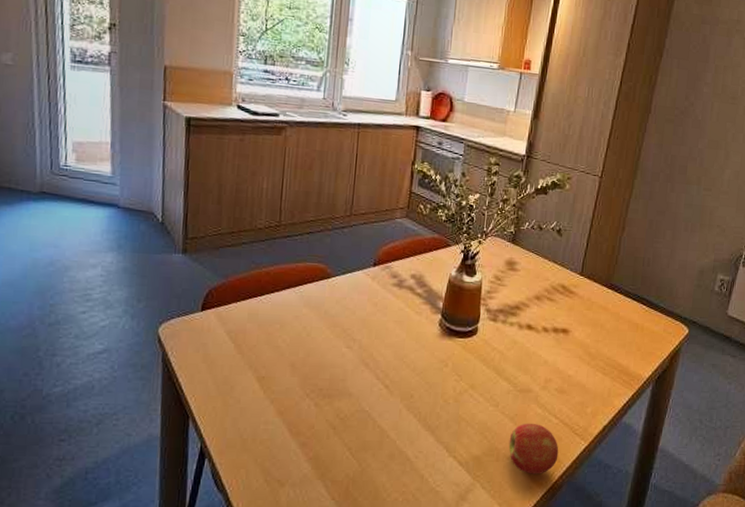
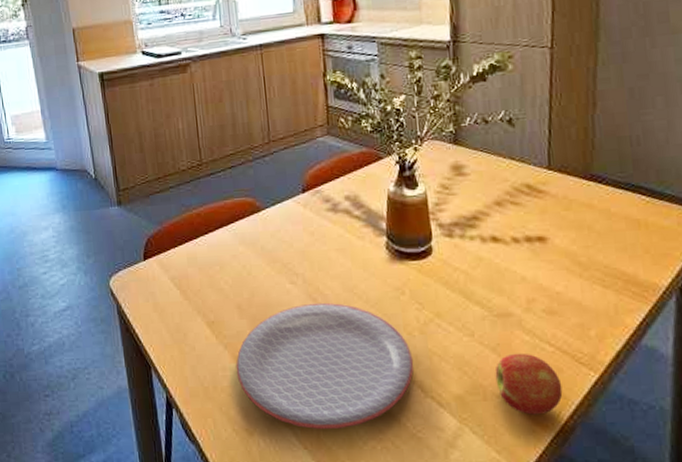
plate: none [278,367,445,482] -> present [235,302,414,429]

